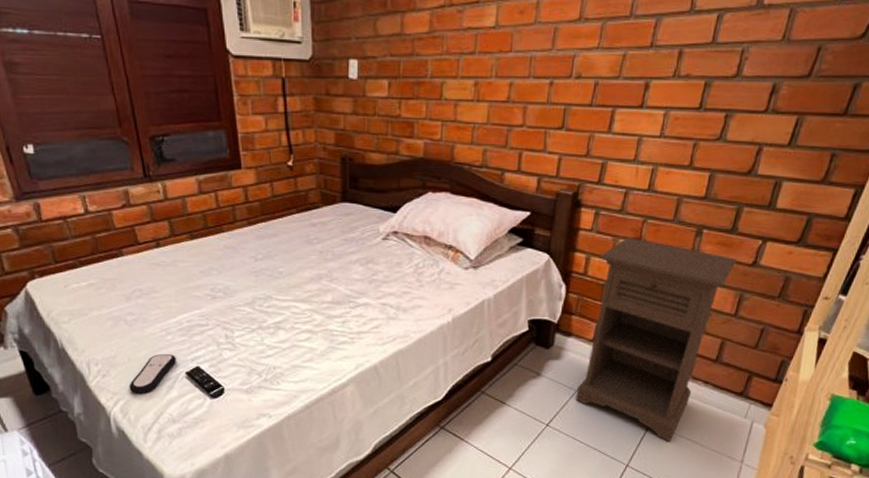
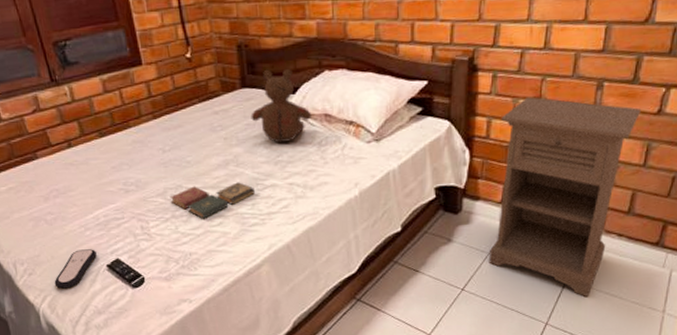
book: none [258,298,346,333] -> present [170,182,255,219]
teddy bear: none [349,185,411,261] -> present [251,69,312,143]

